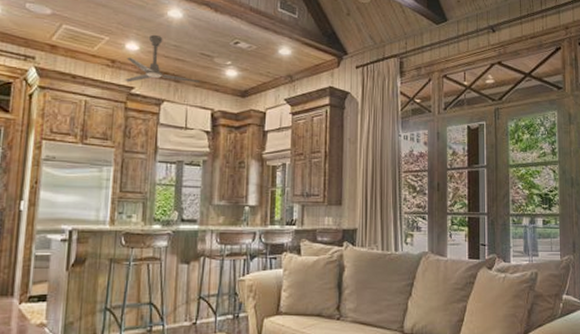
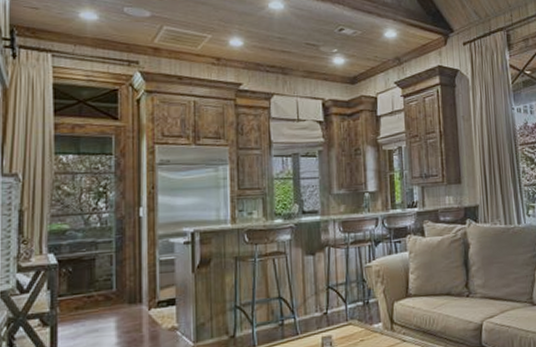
ceiling fan: present [123,34,200,83] -> none [230,28,308,79]

